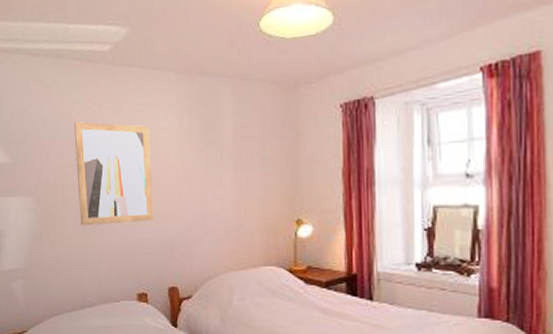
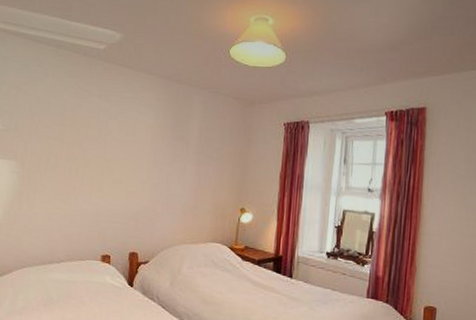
wall art: present [74,121,154,226] -> none [59,104,130,195]

